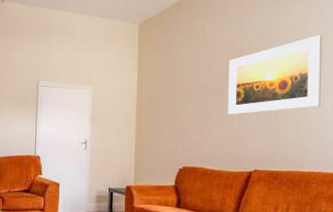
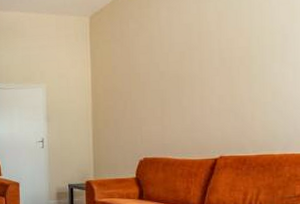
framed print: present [228,34,322,115] -> none [187,7,292,101]

